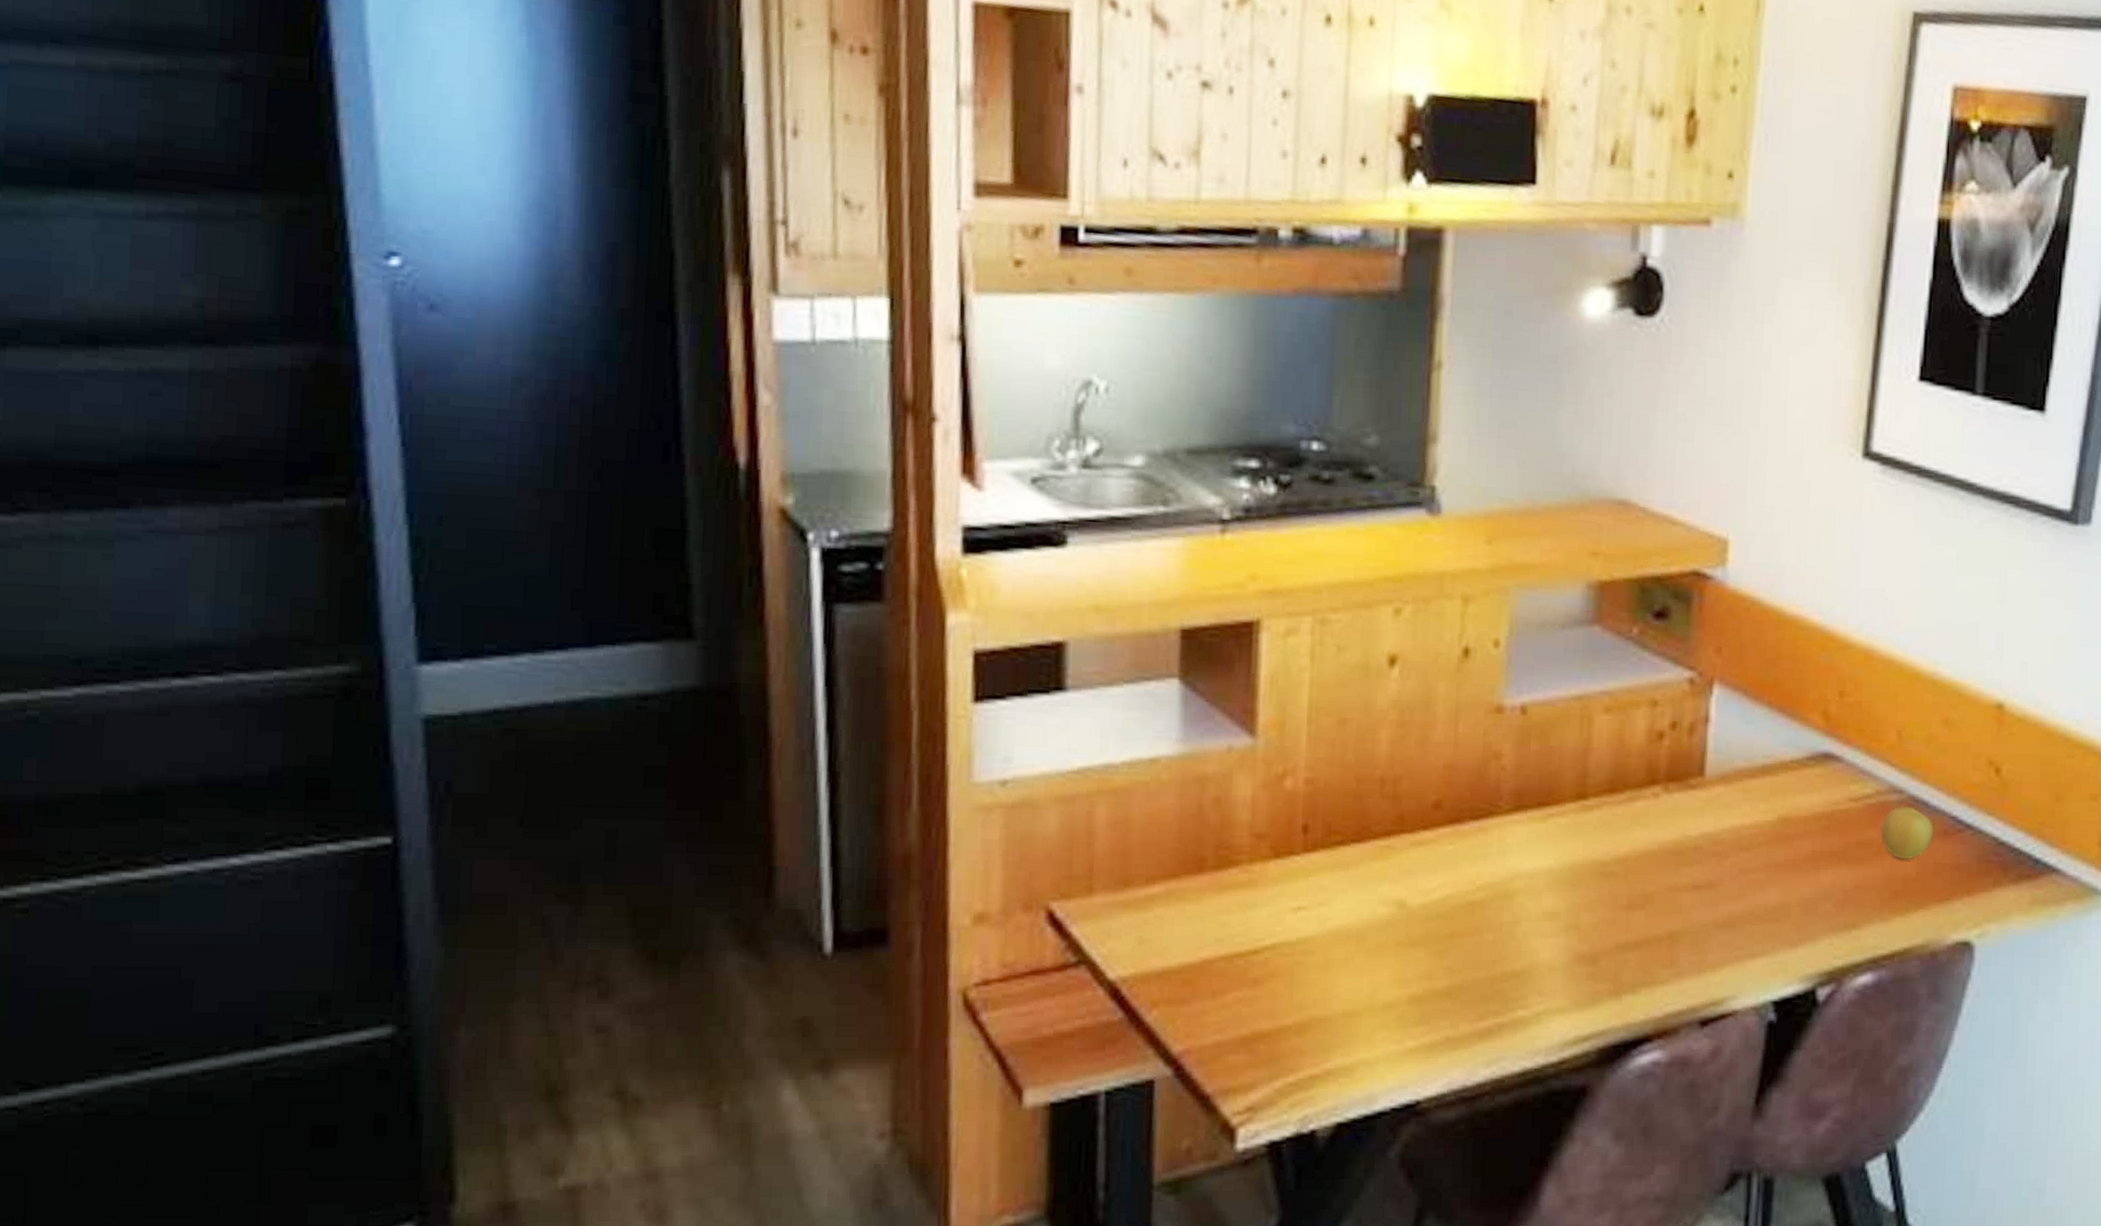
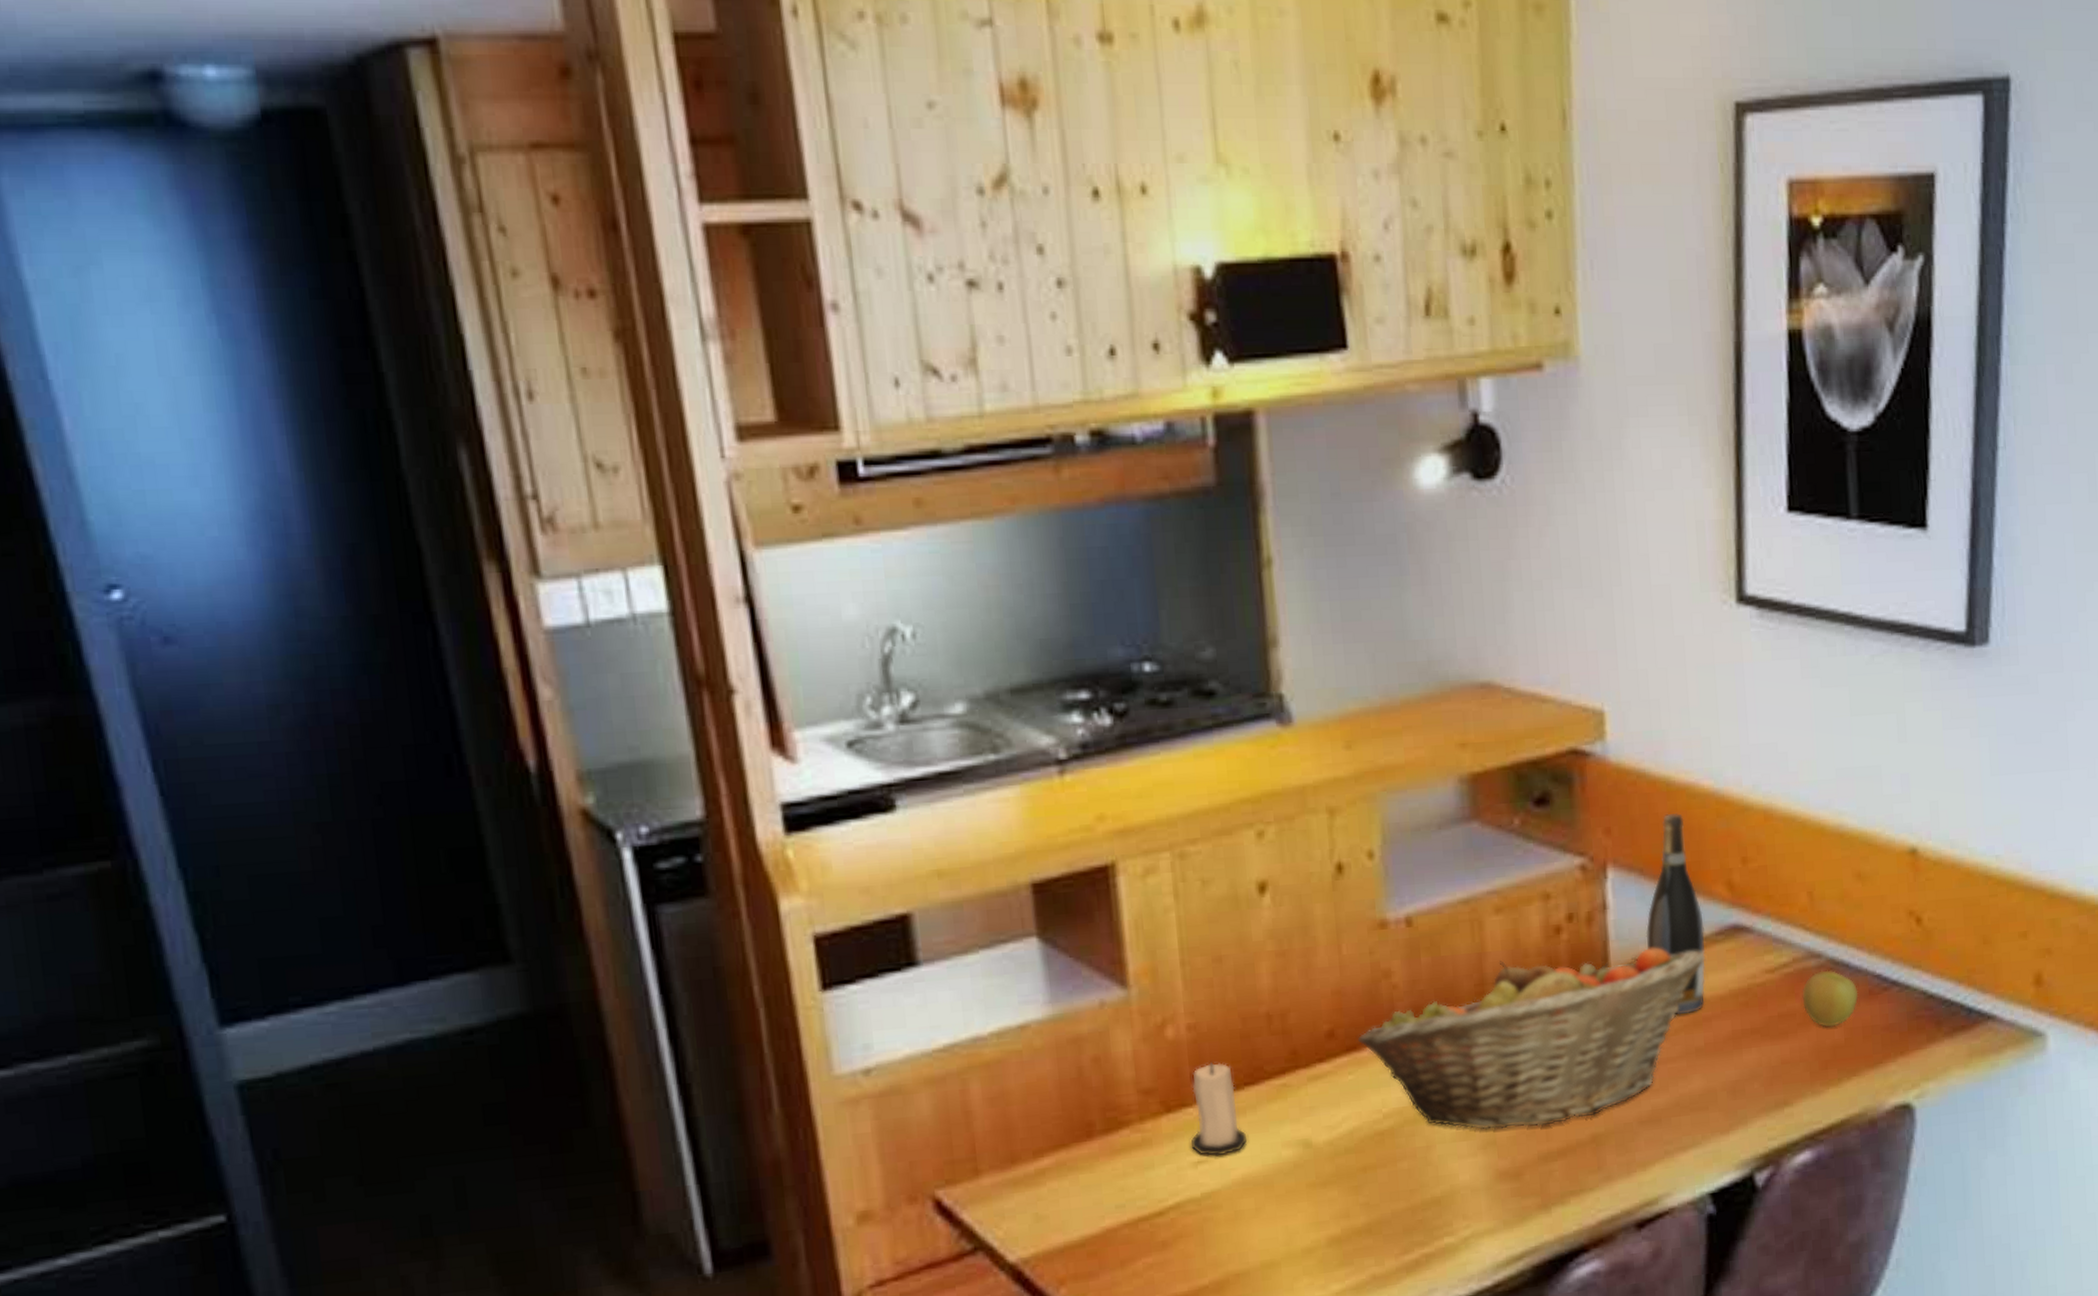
candle: none [1293,816,1346,905] -> present [1191,1062,1247,1157]
fruit basket: none [1461,757,1796,917] -> present [1357,947,1706,1130]
wine bottle: none [1740,641,1798,830] -> present [1645,812,1706,1016]

